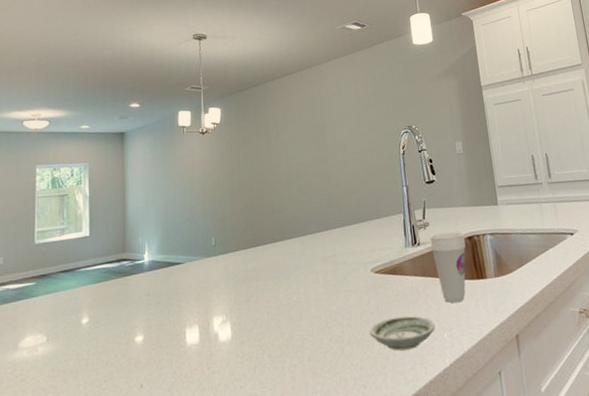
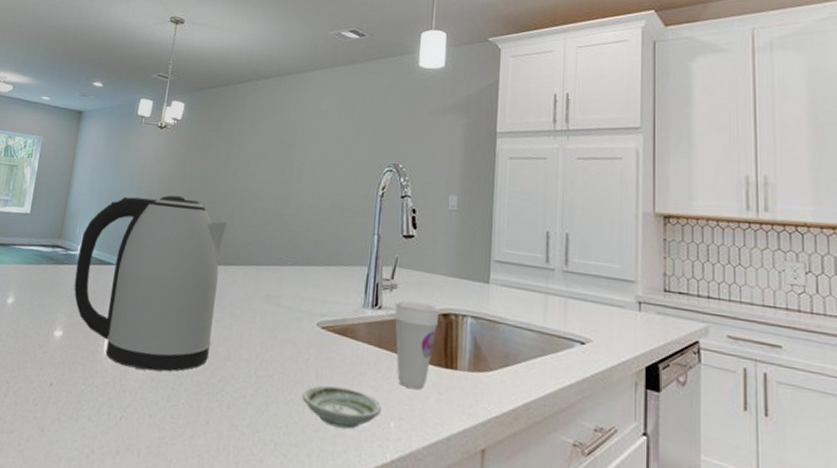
kettle: none [145,189,284,351] -> present [74,195,228,372]

